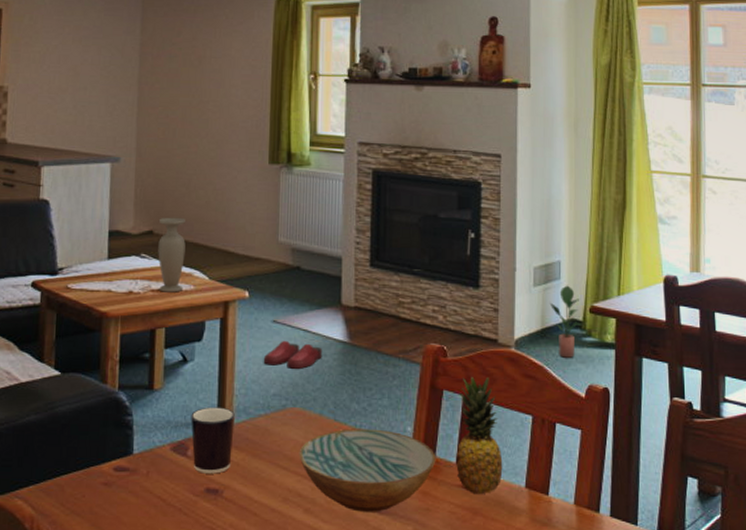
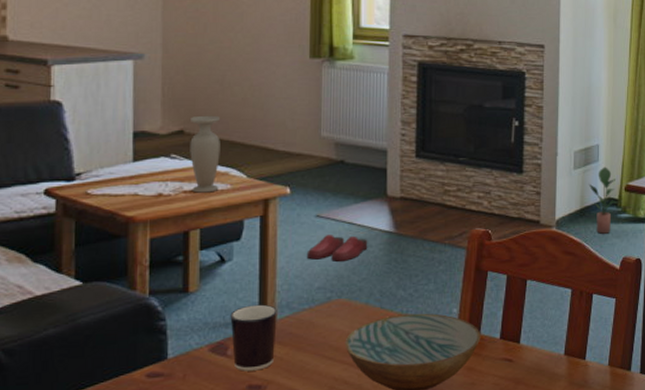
fruit: present [456,376,503,494] -> none [500,256,544,365]

